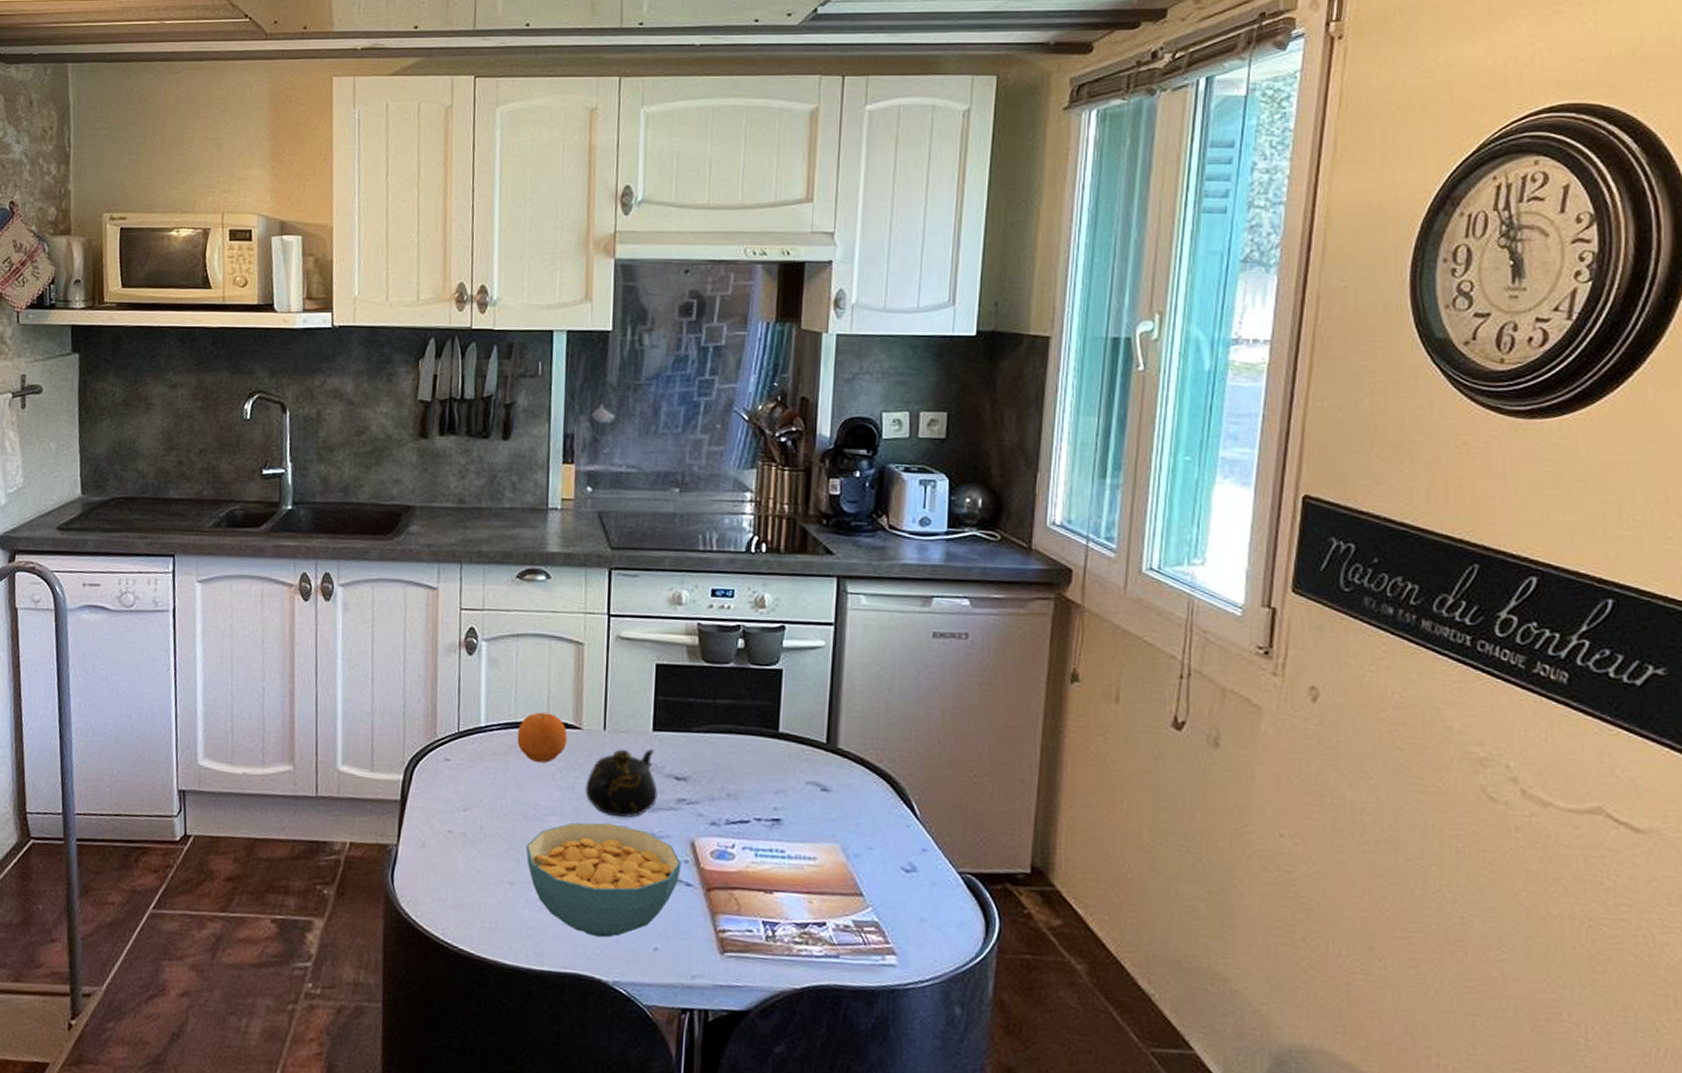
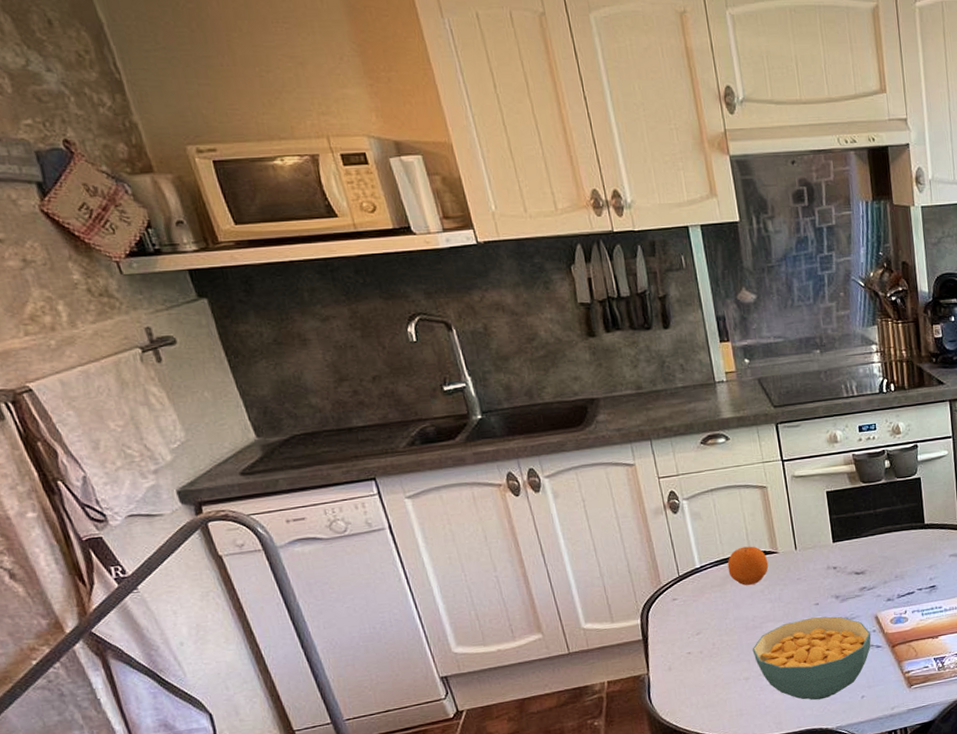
teapot: present [585,749,658,818] -> none [789,556,845,612]

